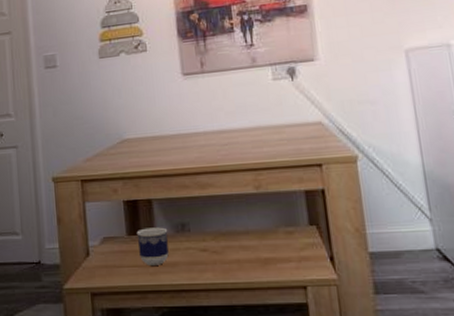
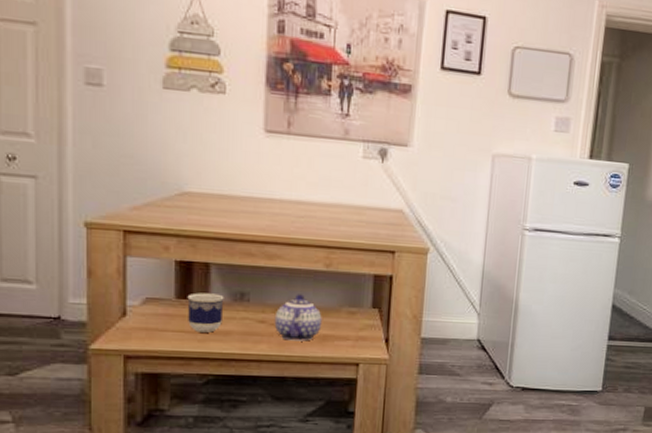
teapot: none [215,219,262,267] -> present [274,294,322,341]

